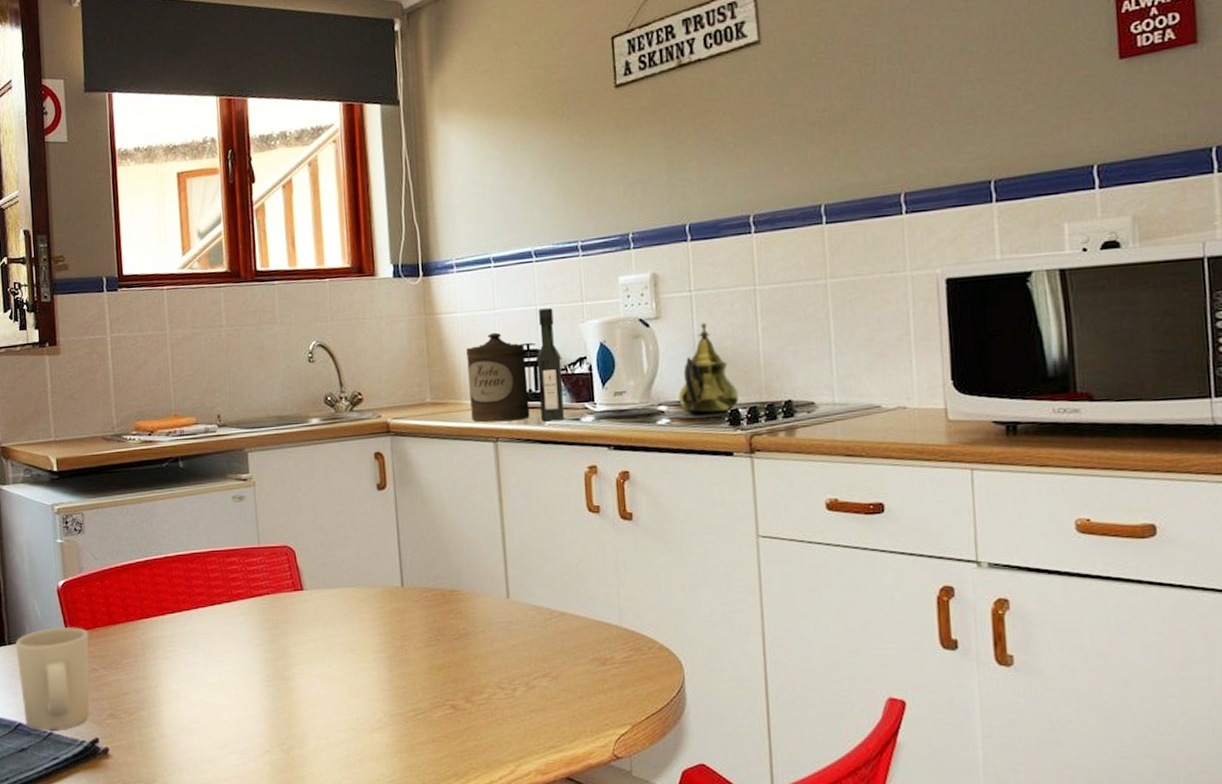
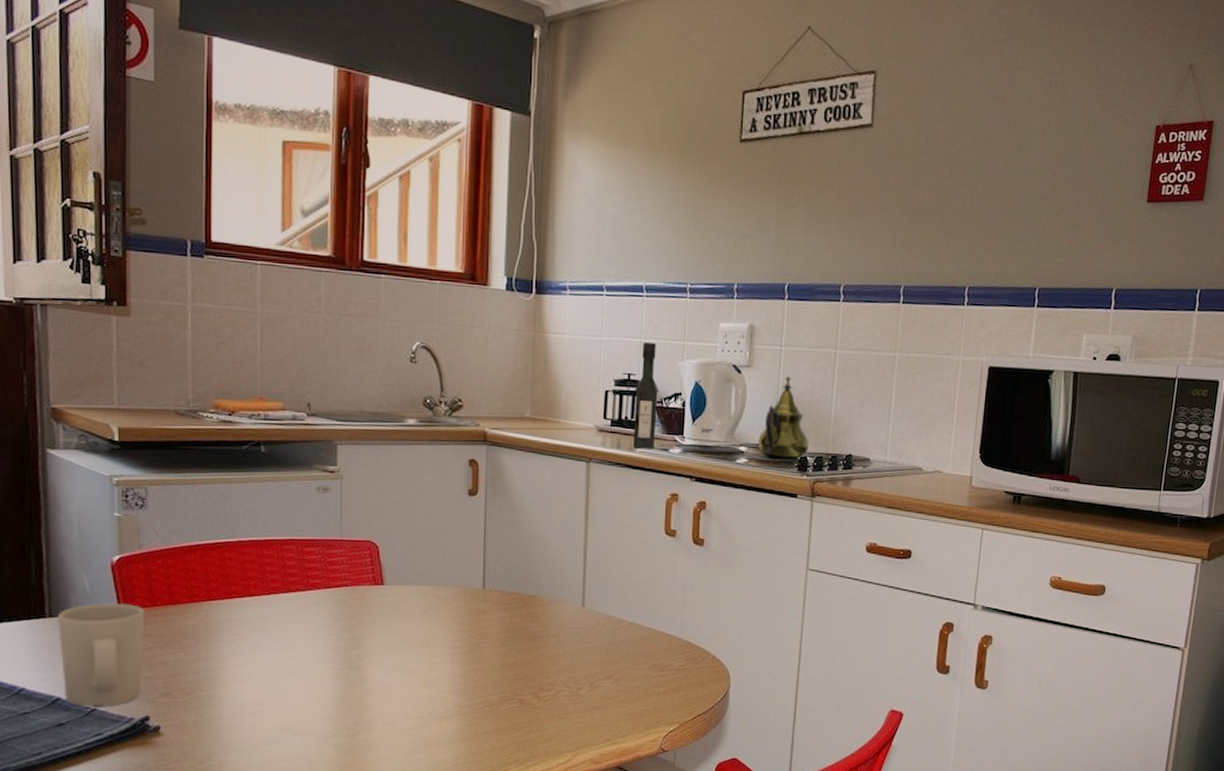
canister: present [466,332,530,422] -> none [568,358,626,444]

